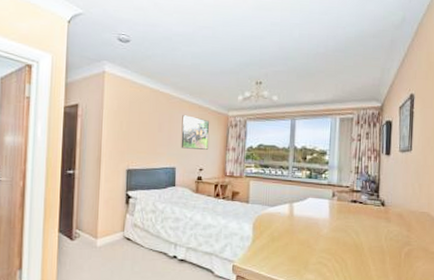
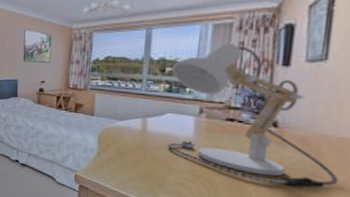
desk lamp: none [310,135,422,255] -> present [168,43,339,188]

